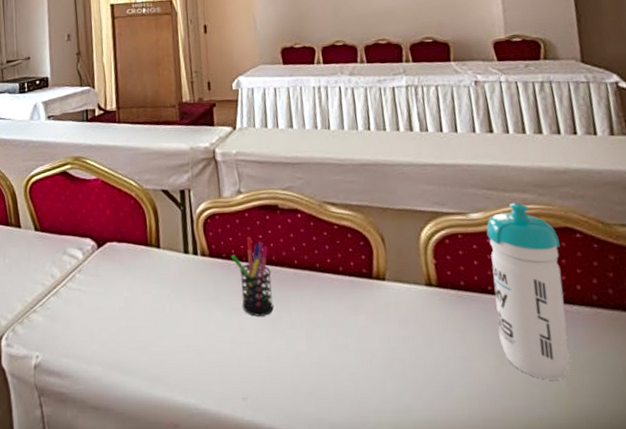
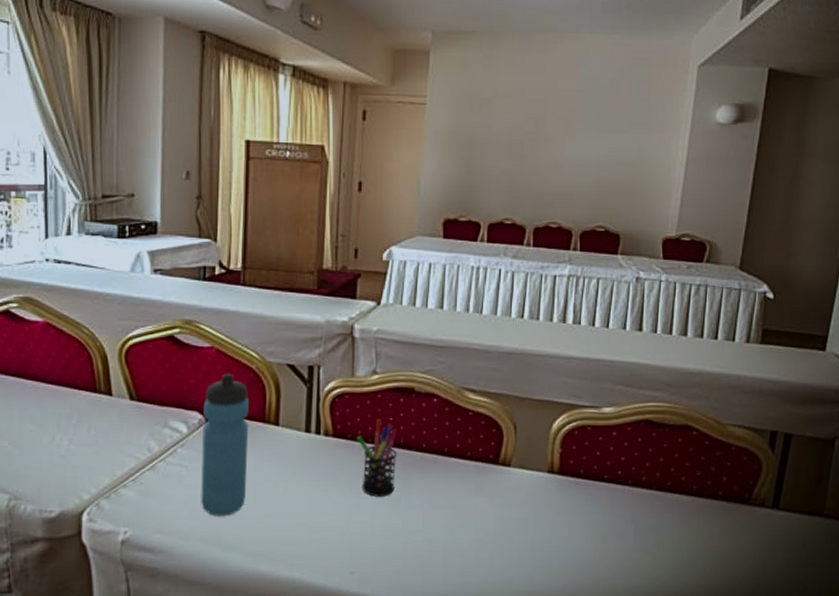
water bottle: none [94,201,138,339] -> present [201,373,249,516]
water bottle: present [486,202,571,380] -> none [604,399,677,557]

